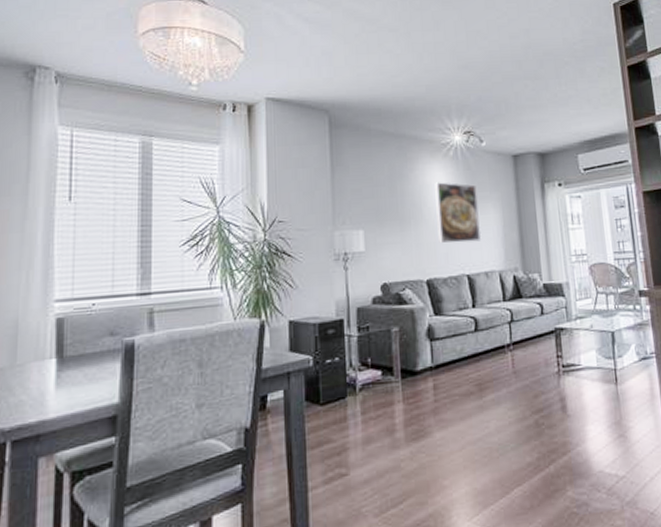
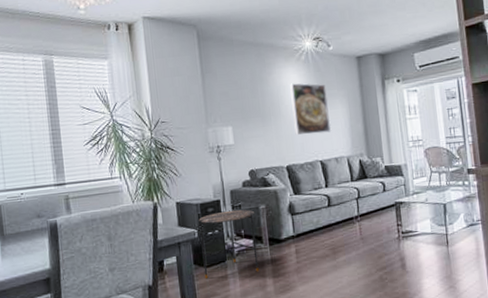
side table: none [315,332,387,421] -> present [199,209,259,279]

